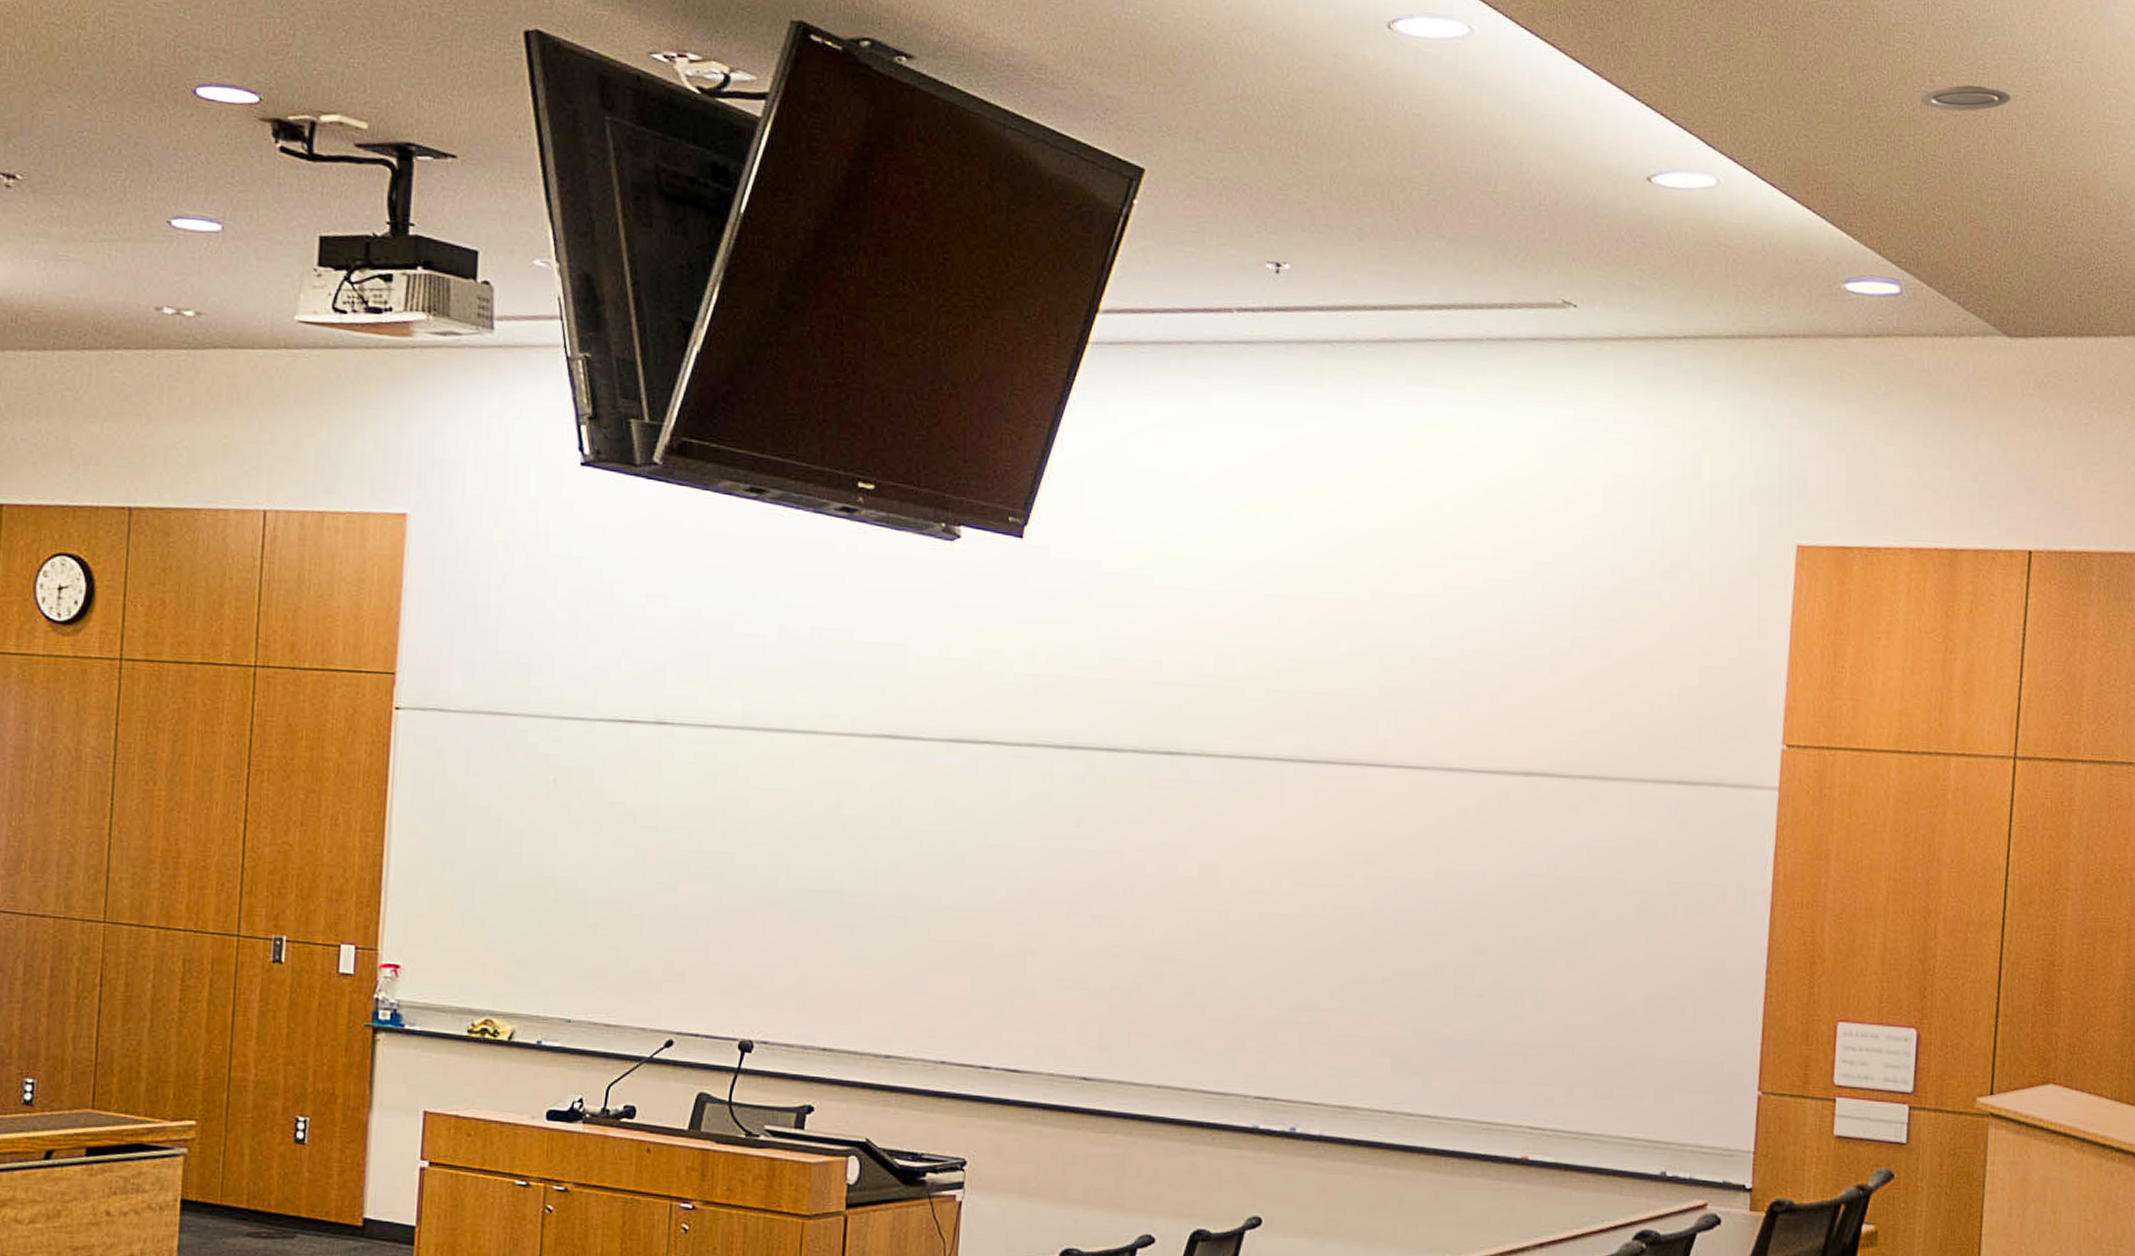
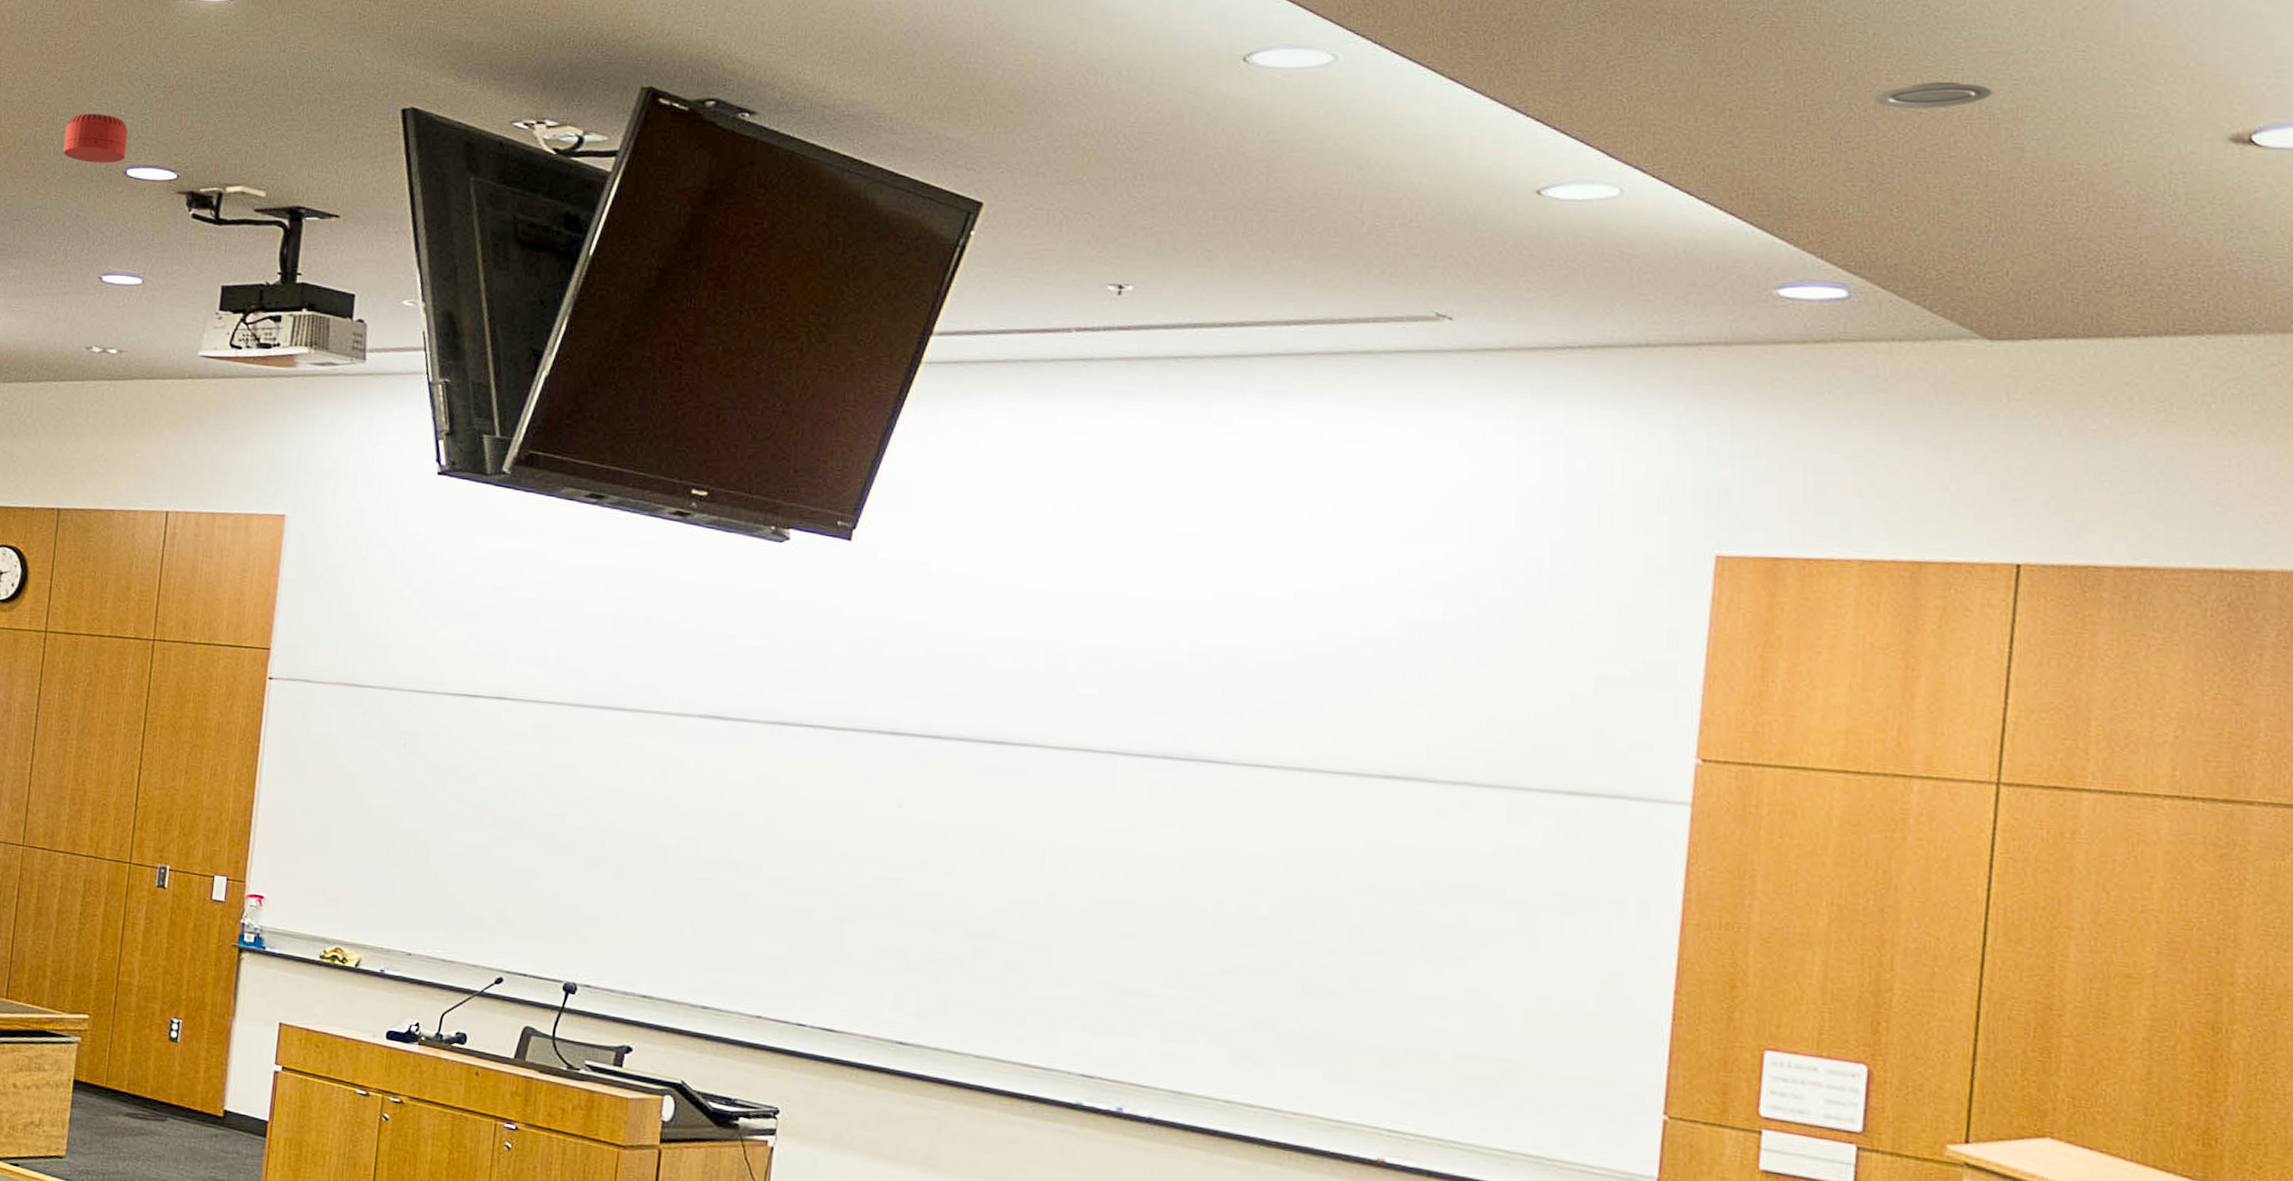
smoke detector: none [115,14,196,79] -> present [63,113,129,163]

